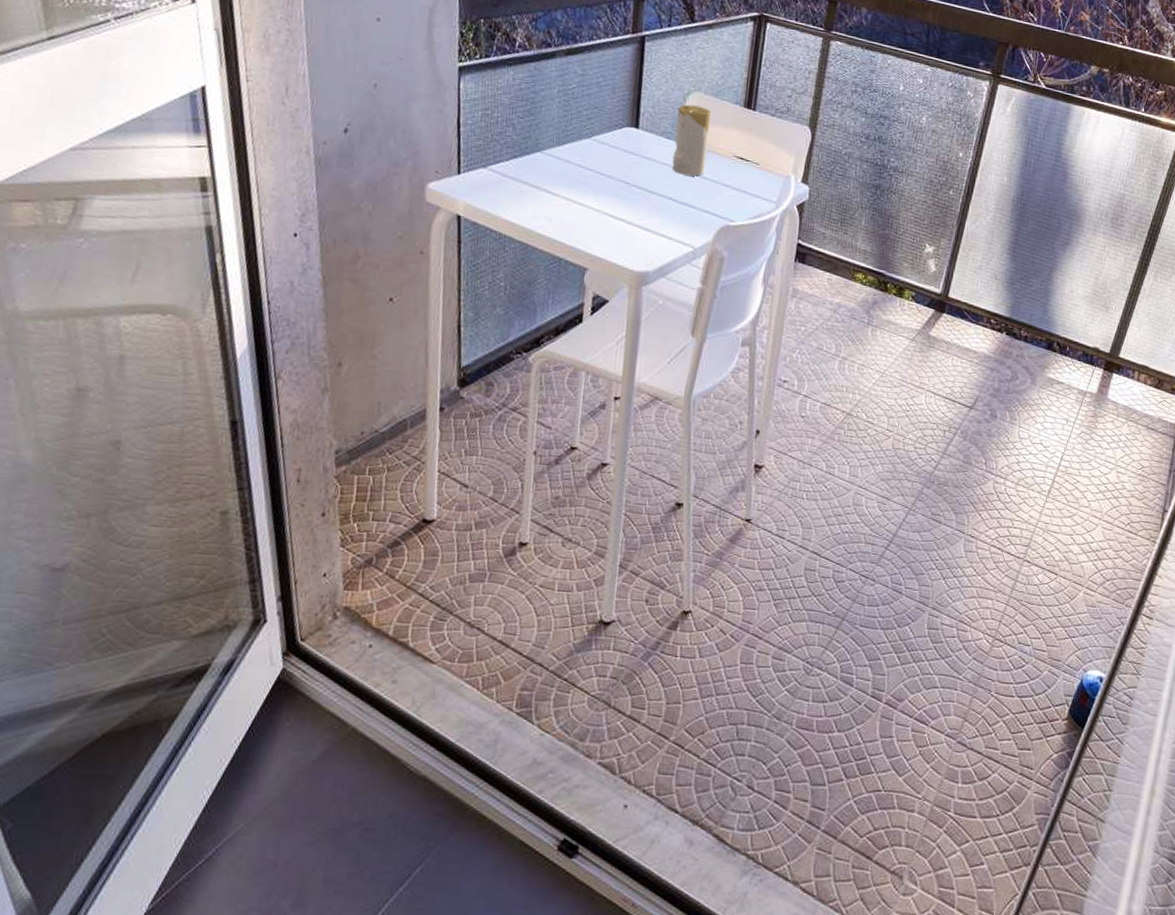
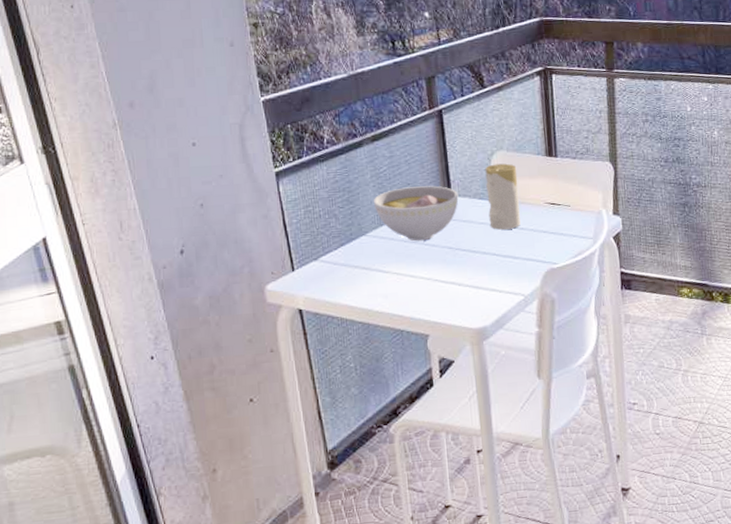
bowl: none [555,109,646,170] -> present [373,185,459,242]

